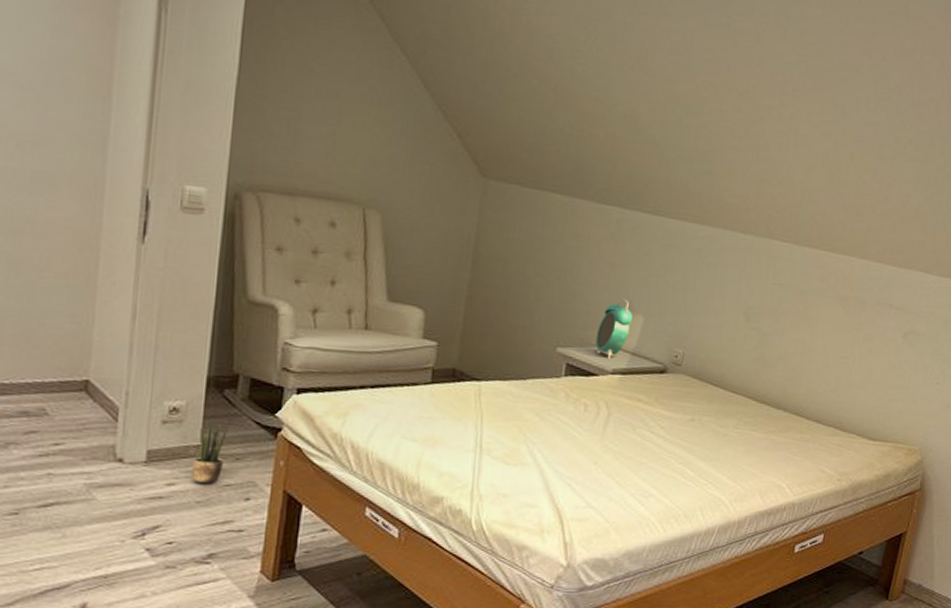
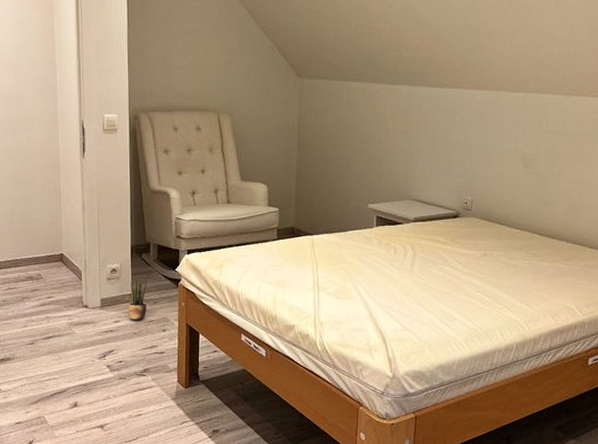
alarm clock: present [595,298,634,361] -> none [397,159,427,211]

